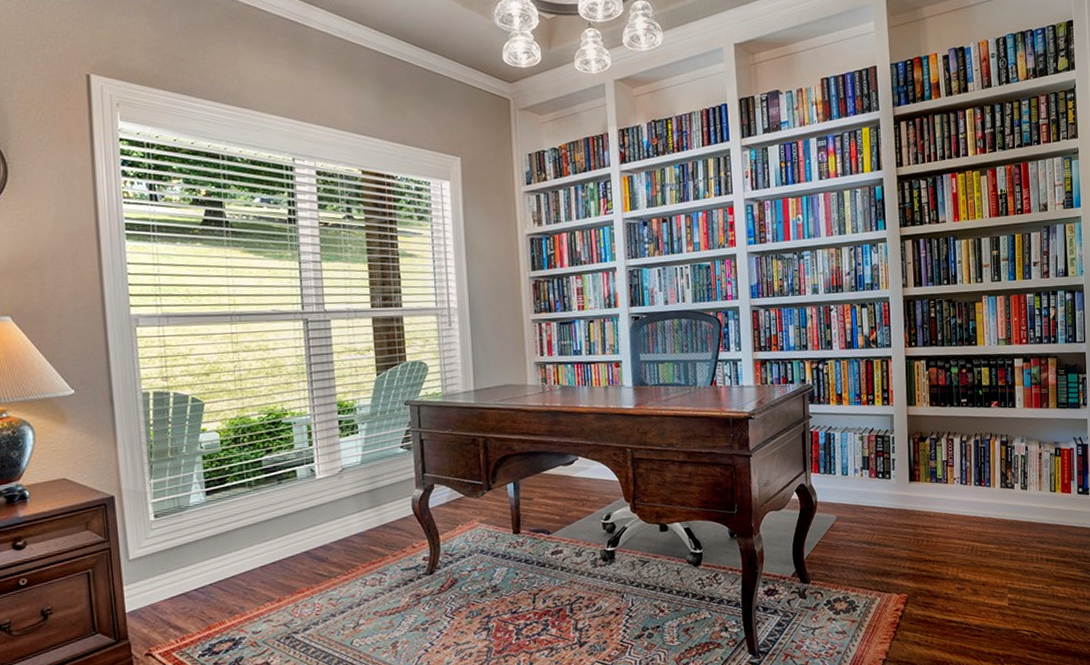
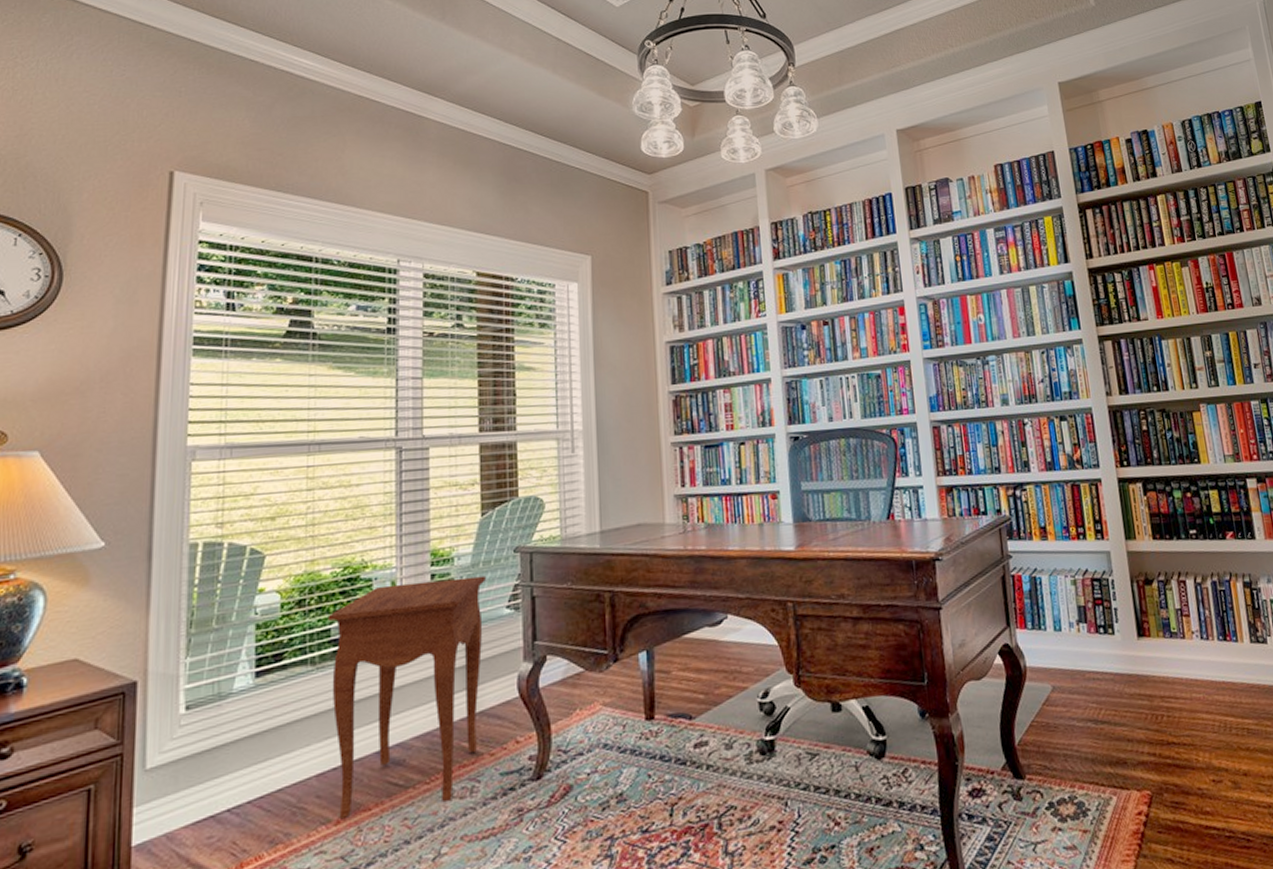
side table: none [258,422,383,598] -> present [328,575,485,819]

